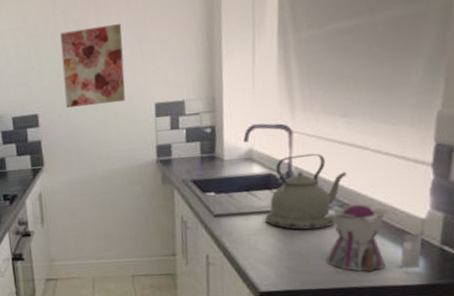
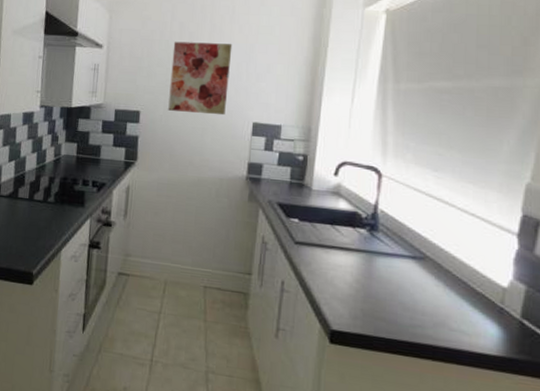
kettle: present [265,153,347,230] -> none [345,198,432,277]
teapot: present [325,203,423,272] -> none [402,256,502,337]

